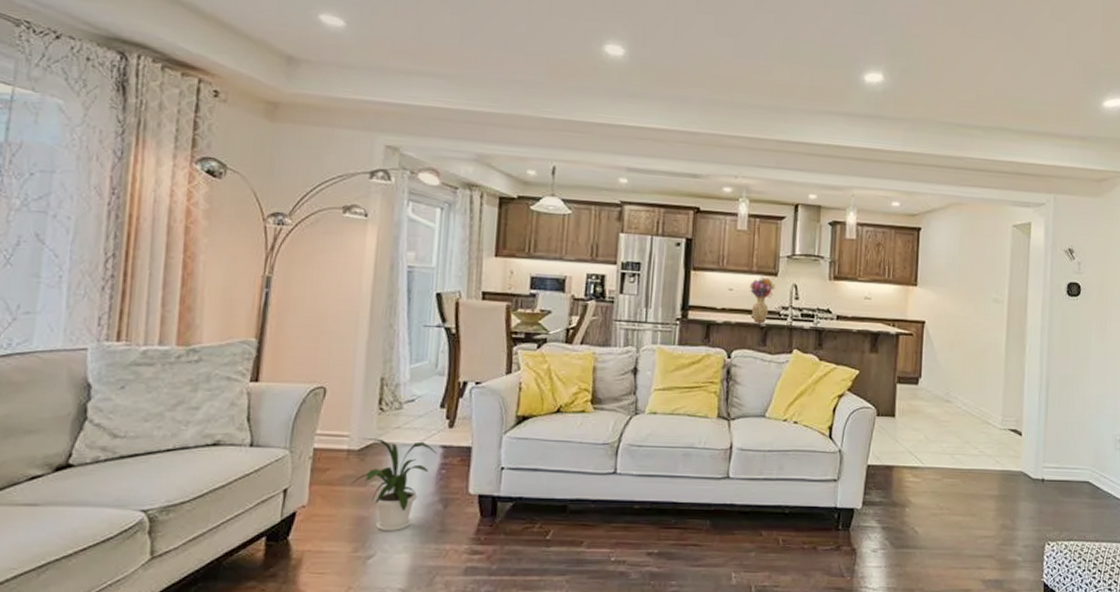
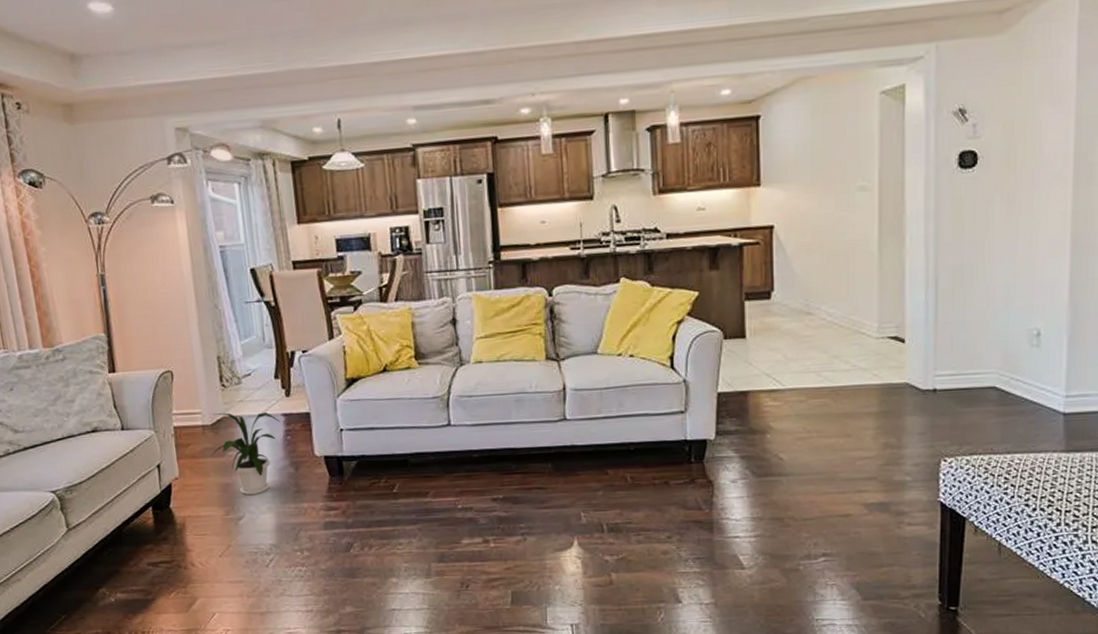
flower arrangement: present [749,275,776,324] -> none [563,201,593,255]

